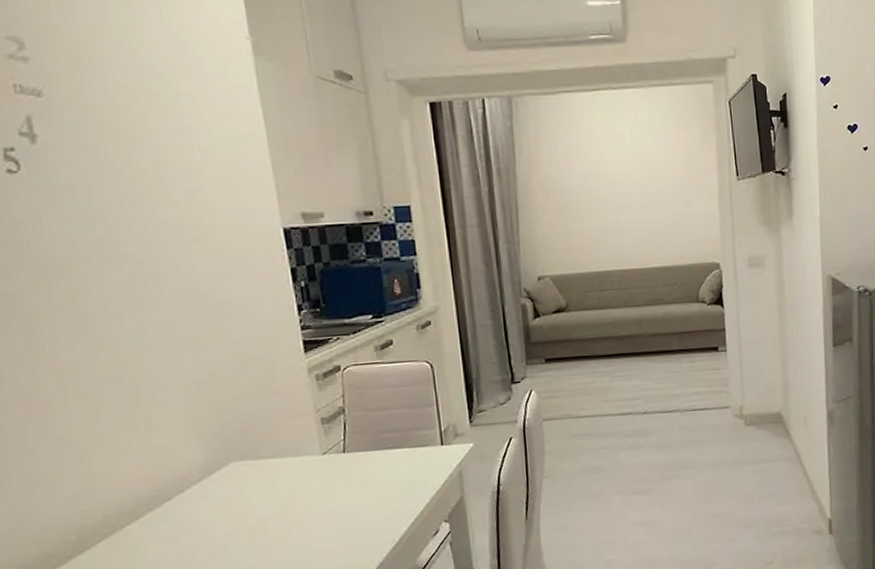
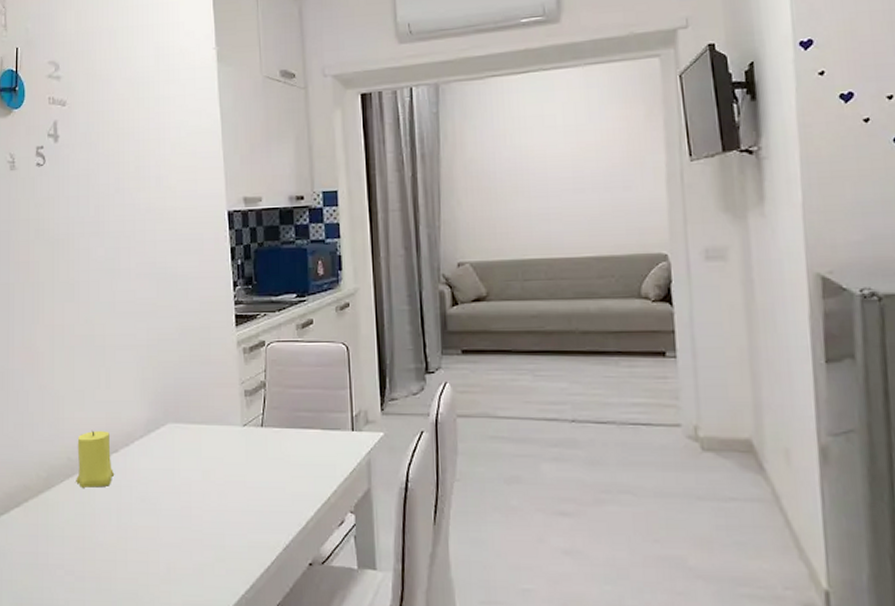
candle: none [114,479,170,545] -> present [76,430,115,488]

